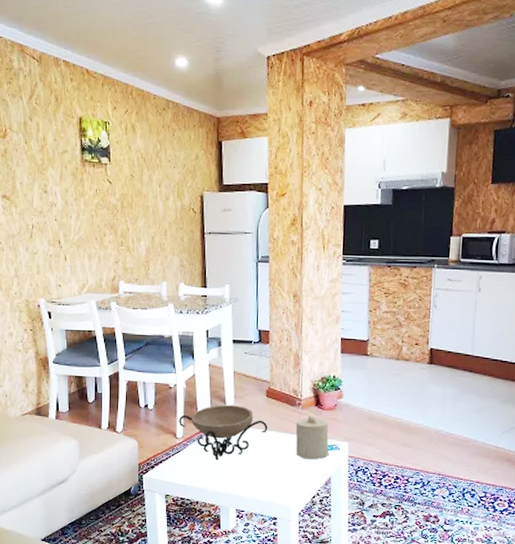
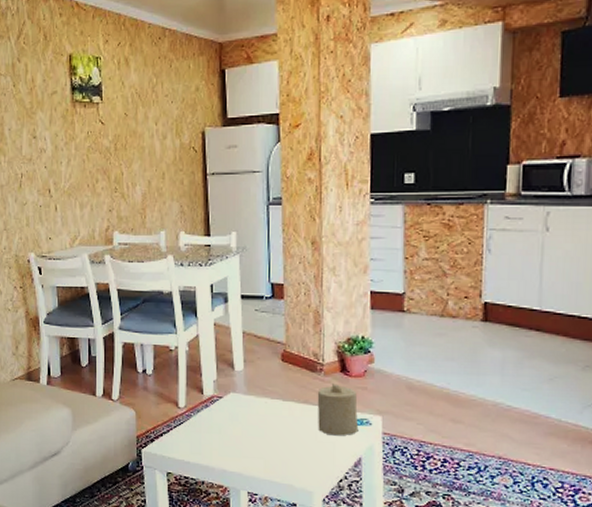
decorative bowl: present [179,405,268,461] -> none [181,370,284,435]

